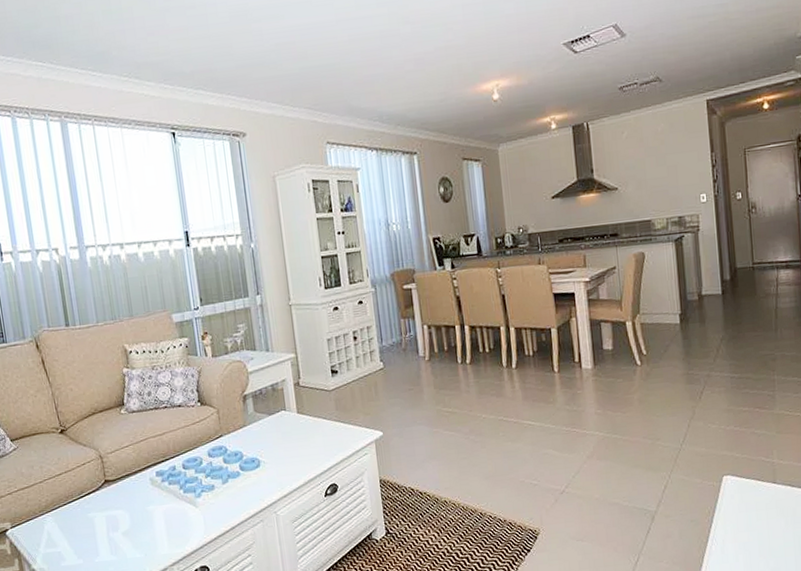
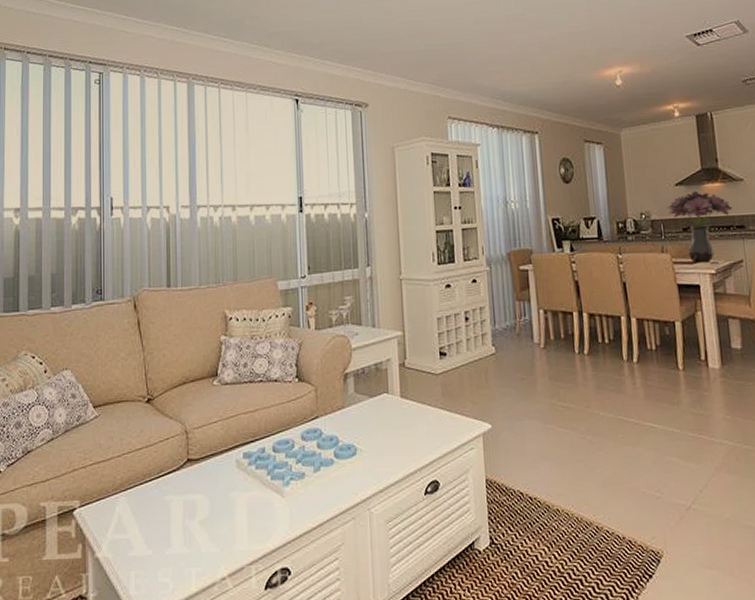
flower arrangement: none [543,202,607,273] -> present [666,191,733,263]

